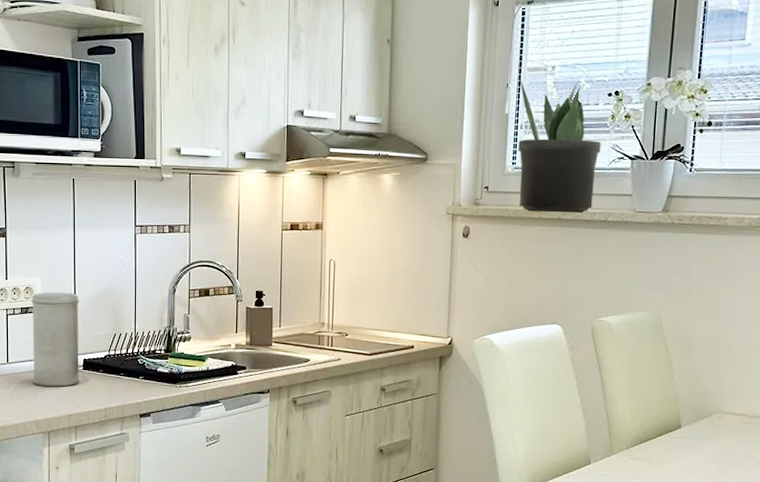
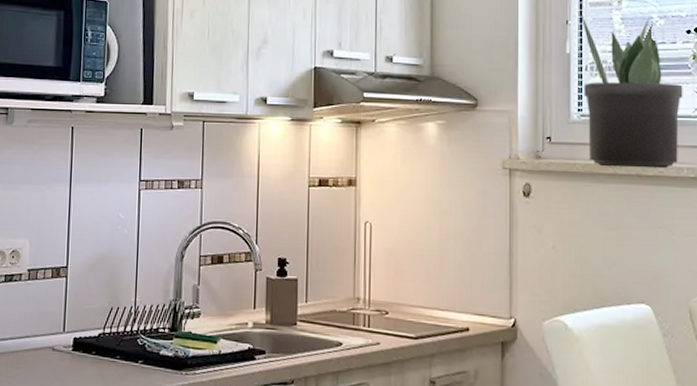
canister: present [32,291,80,387] -> none [12,256,72,372]

